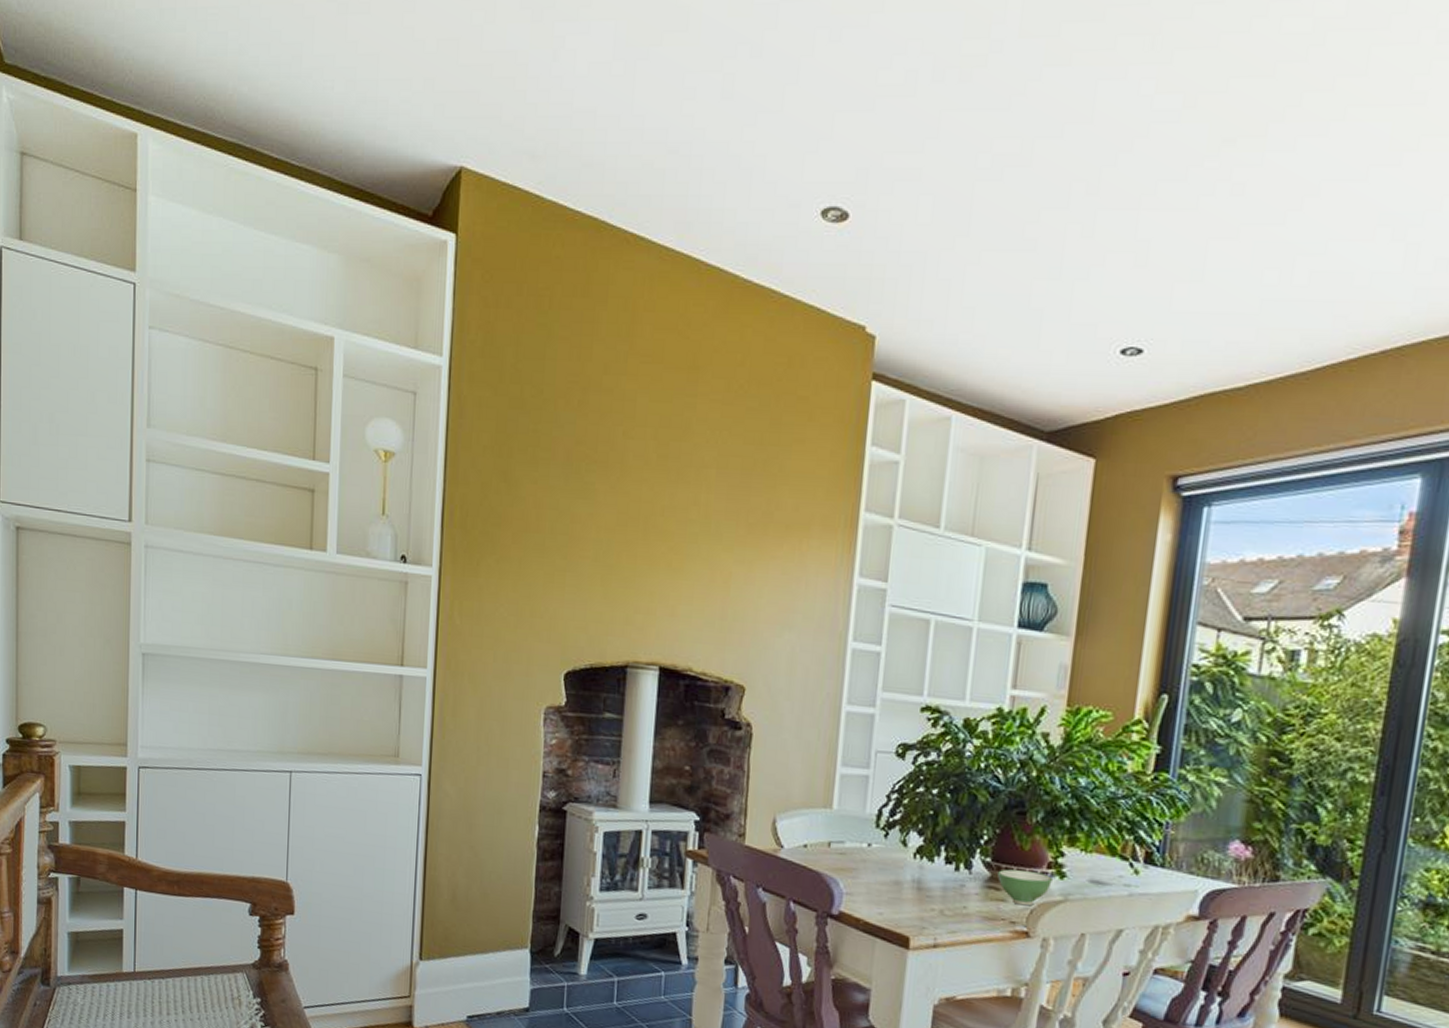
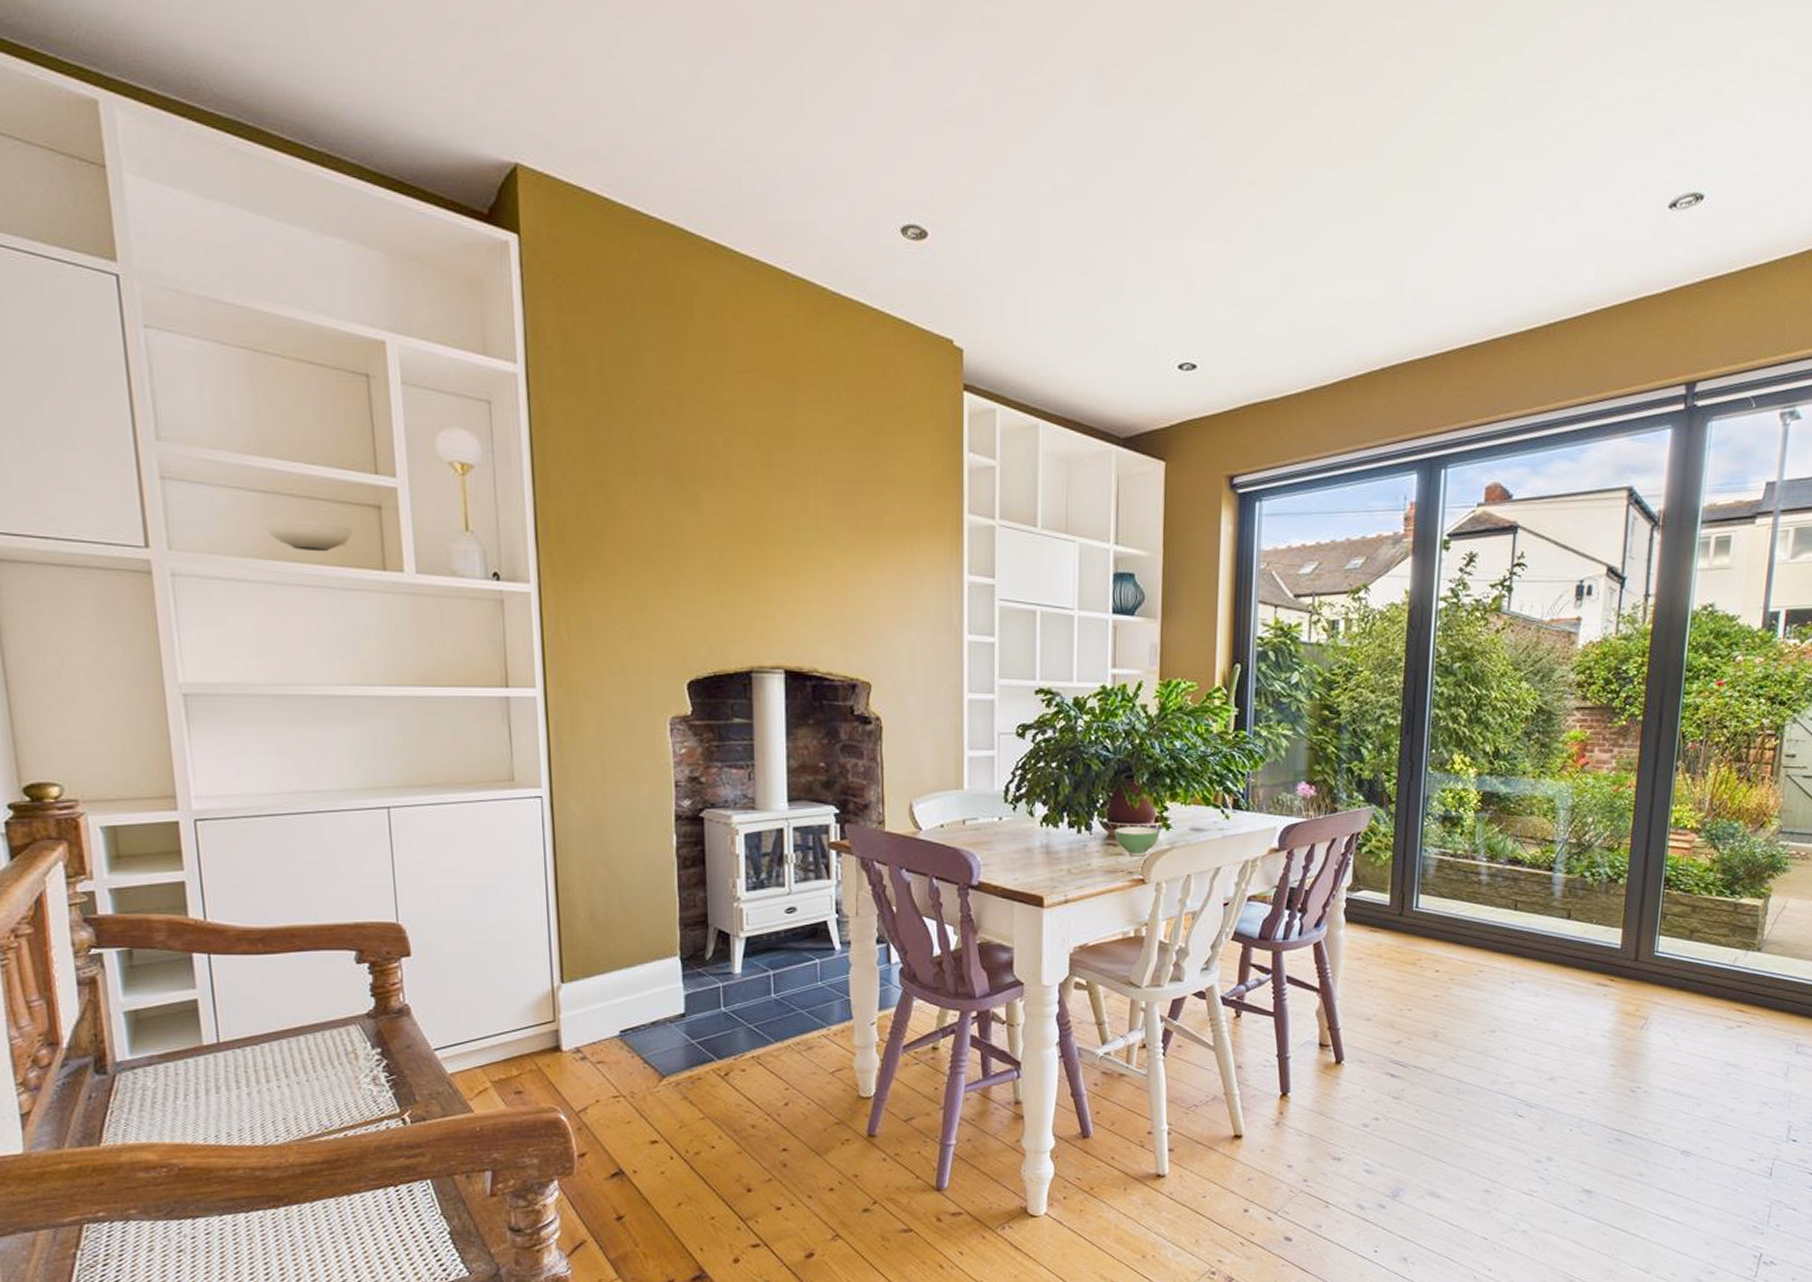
bowl: none [219,499,290,531] -> present [263,519,353,552]

